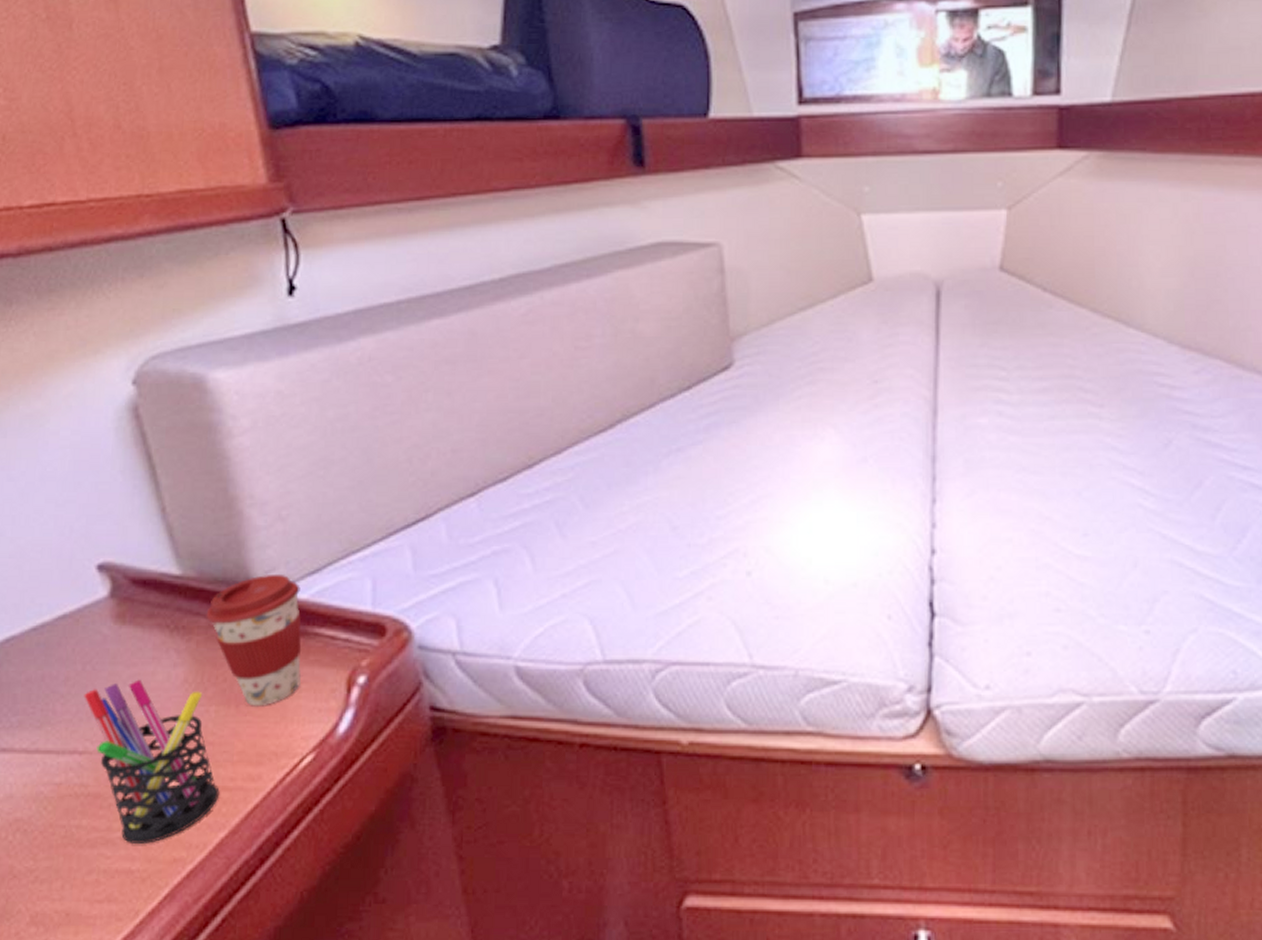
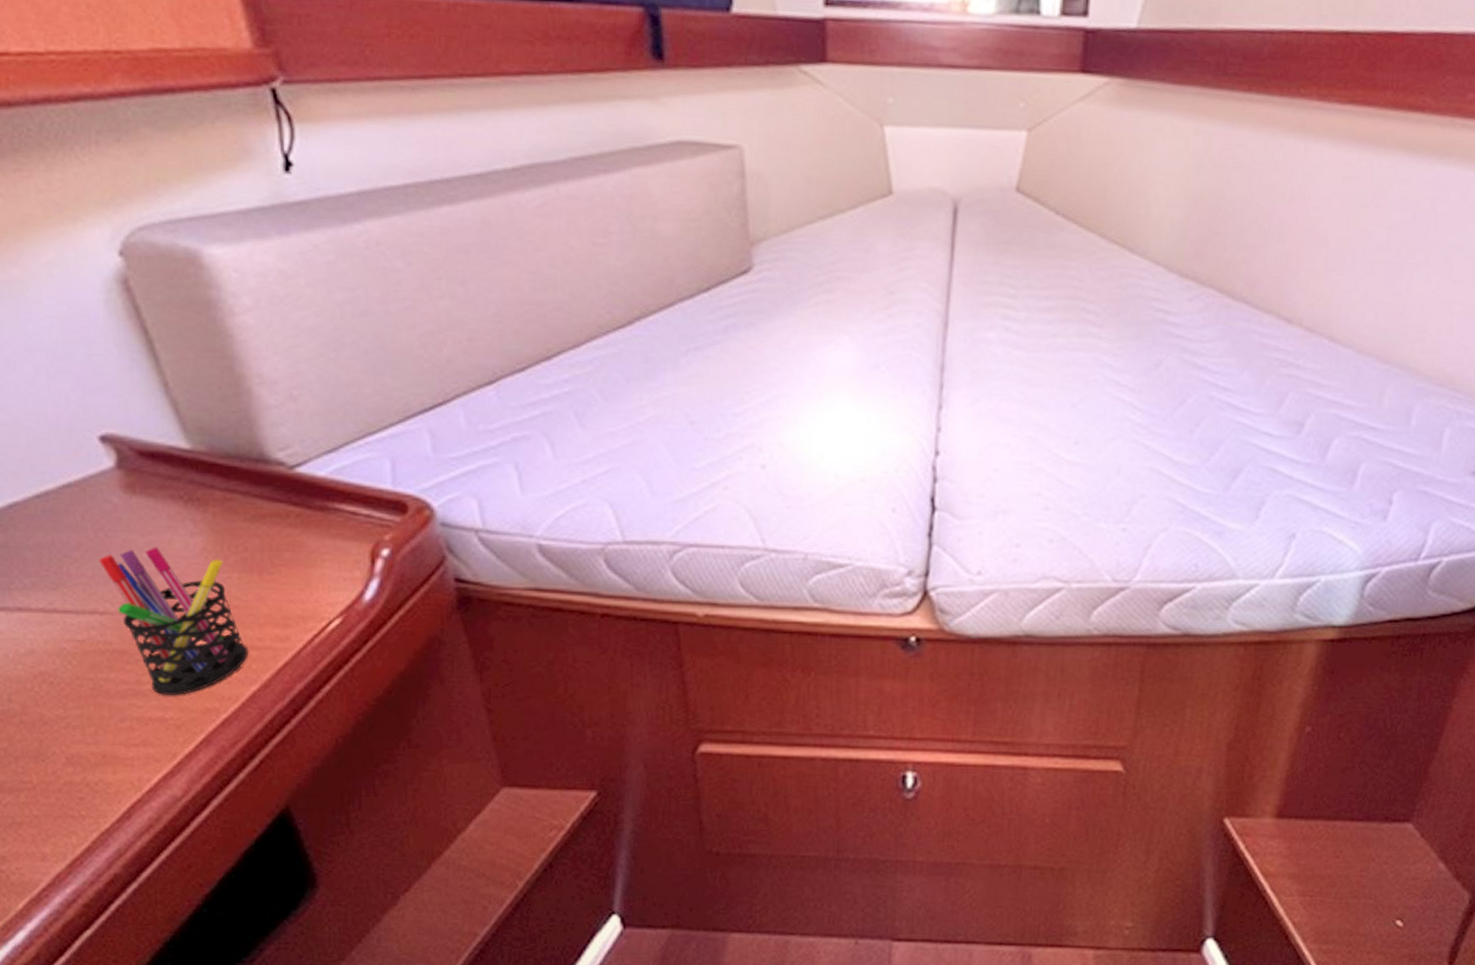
coffee cup: present [206,573,302,705] -> none [220,451,323,573]

